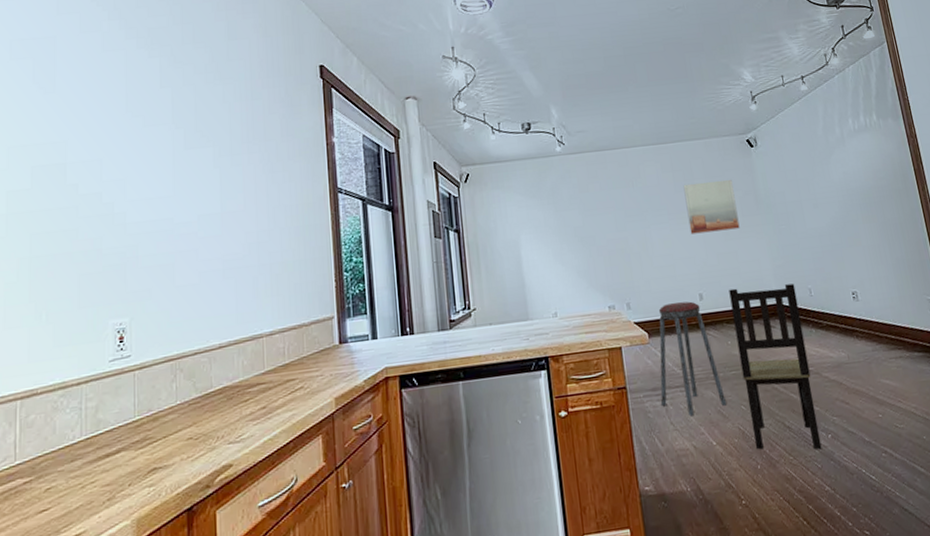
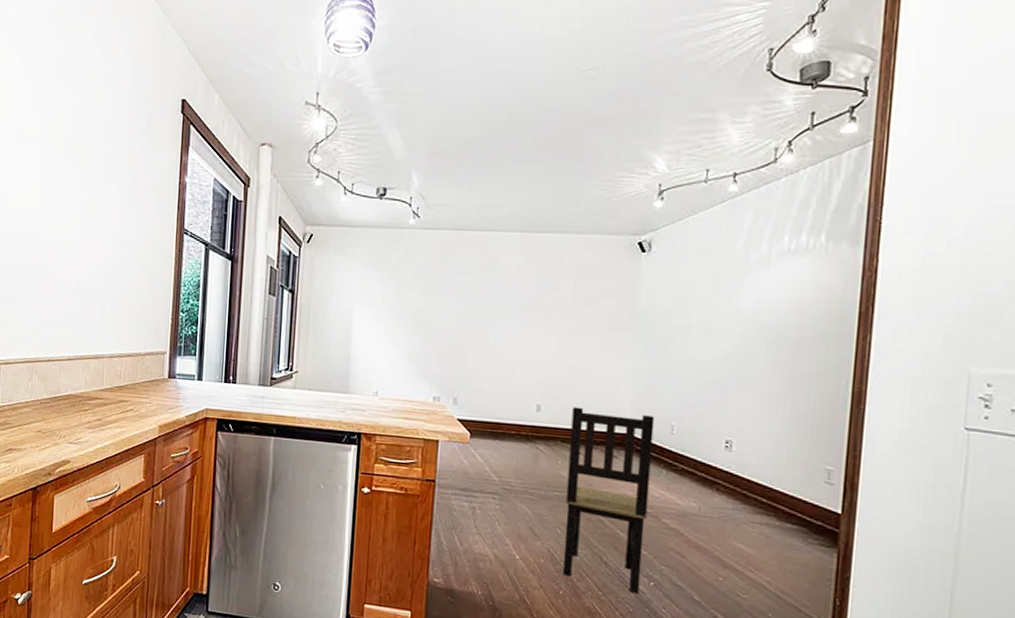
music stool: present [658,301,728,416] -> none [469,408,542,526]
wall art: present [683,179,740,235] -> none [542,282,608,343]

